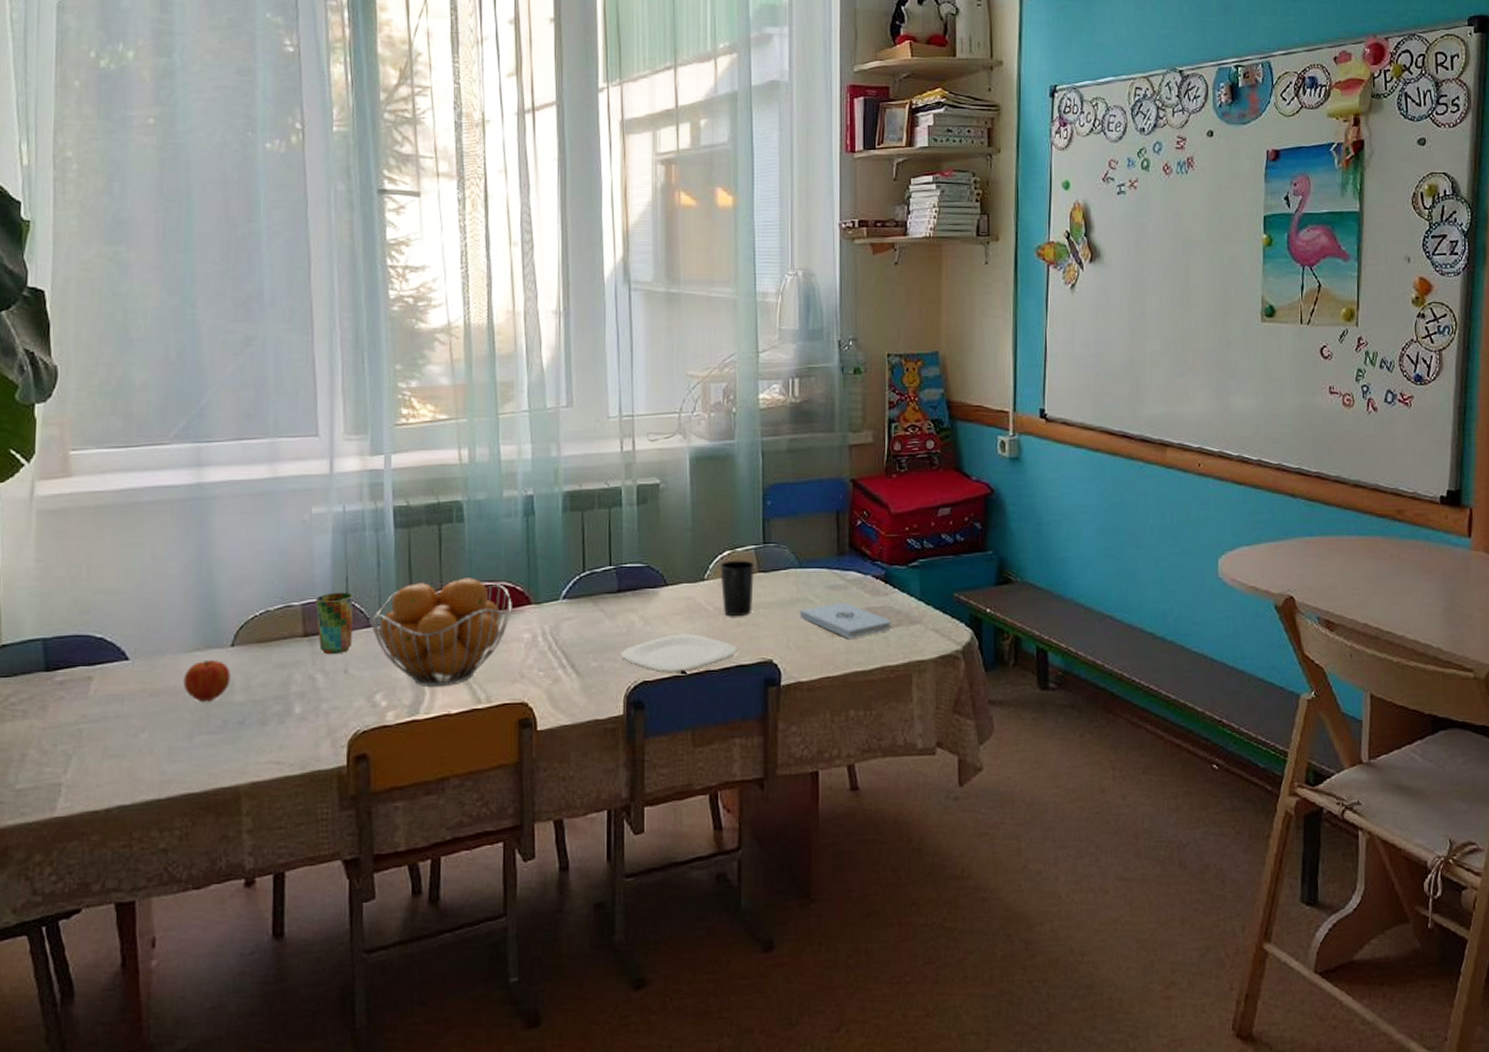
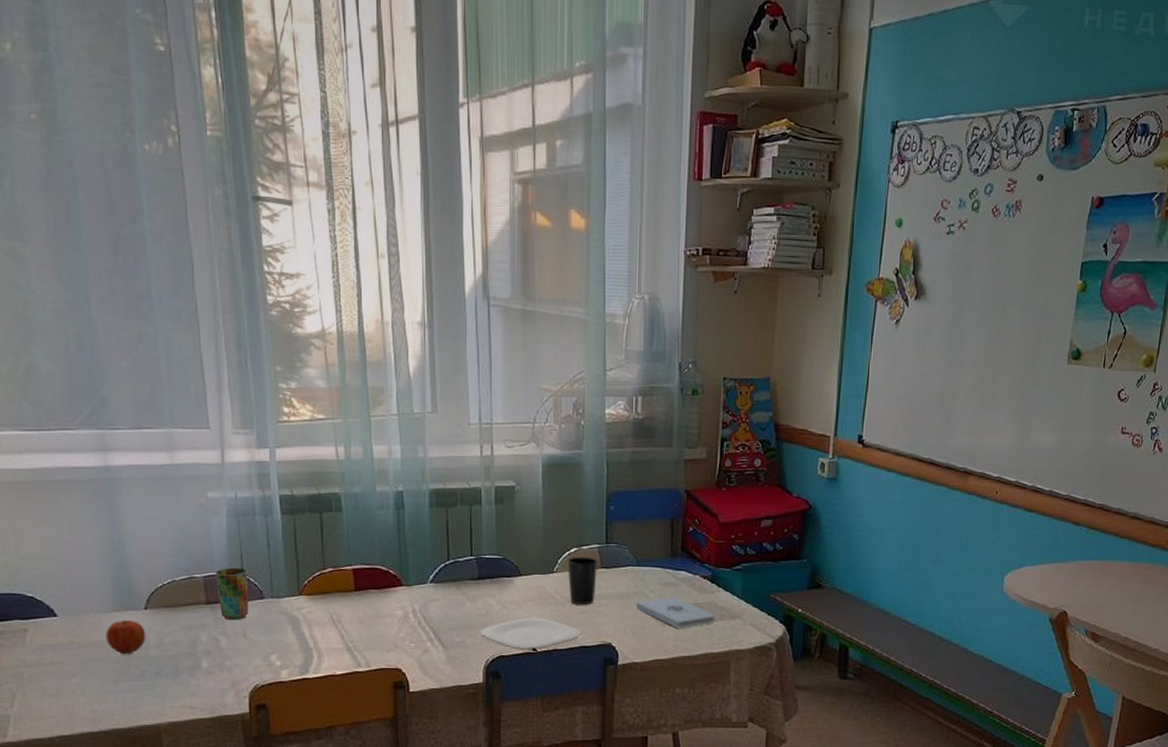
fruit basket: present [369,578,512,688] -> none [262,560,386,652]

